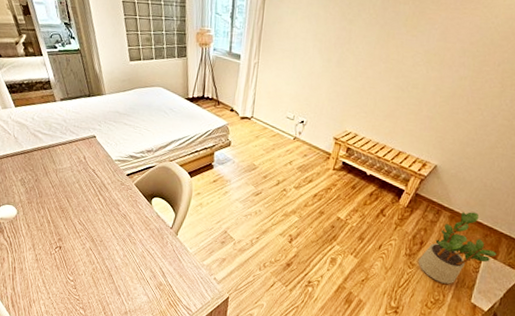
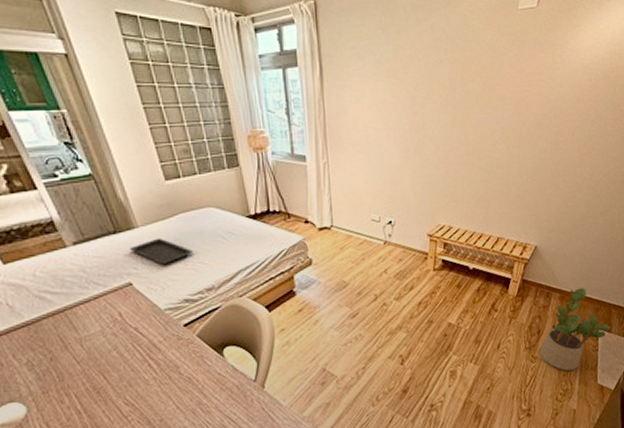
serving tray: none [97,105,141,126] -> present [129,237,193,265]

